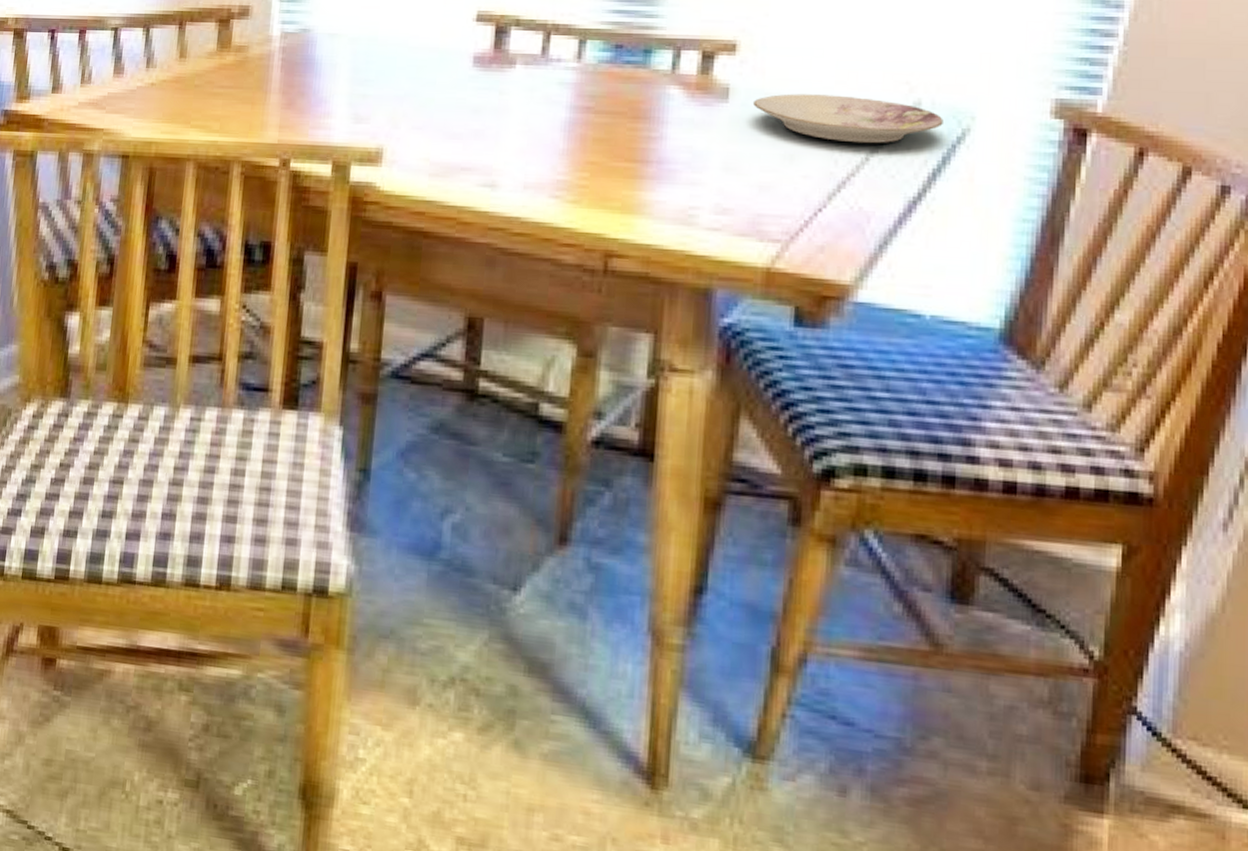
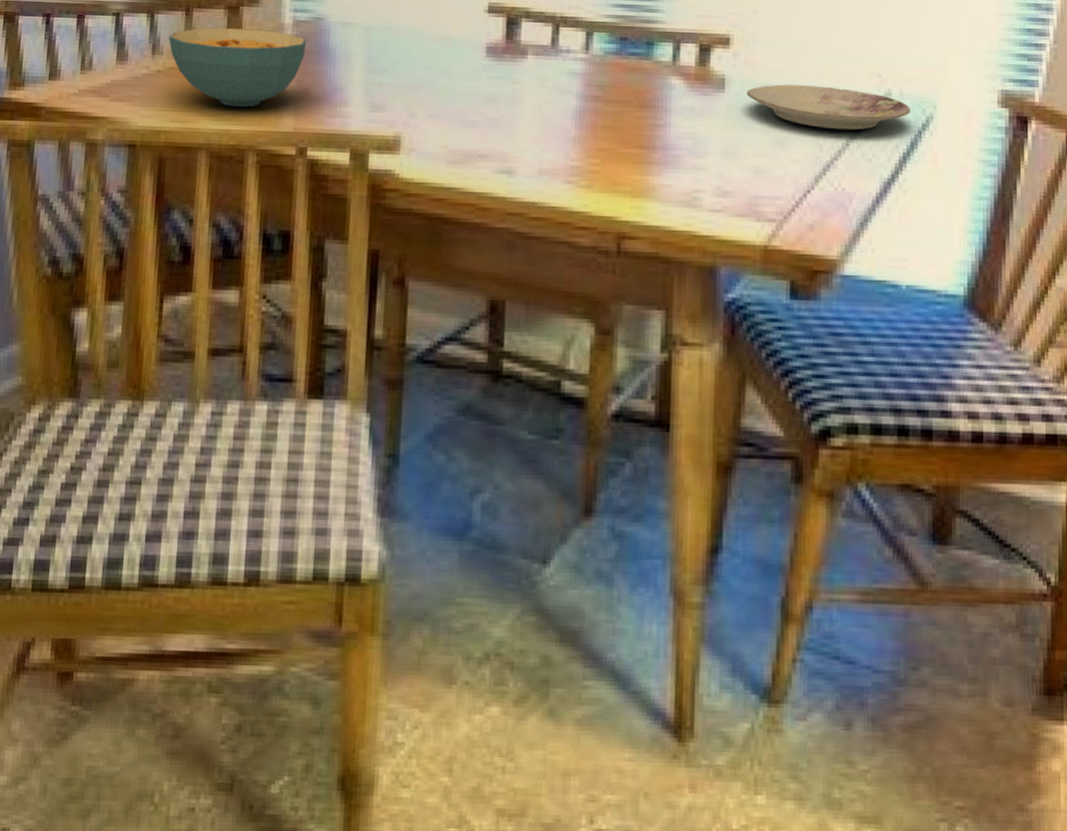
cereal bowl: none [162,41,294,119] -> present [168,28,307,107]

